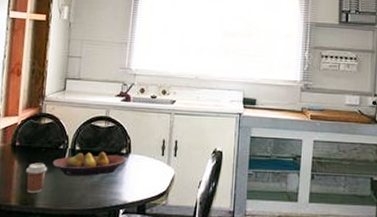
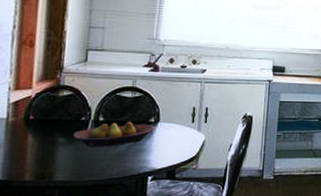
coffee cup: present [26,163,48,194] -> none [42,136,68,167]

